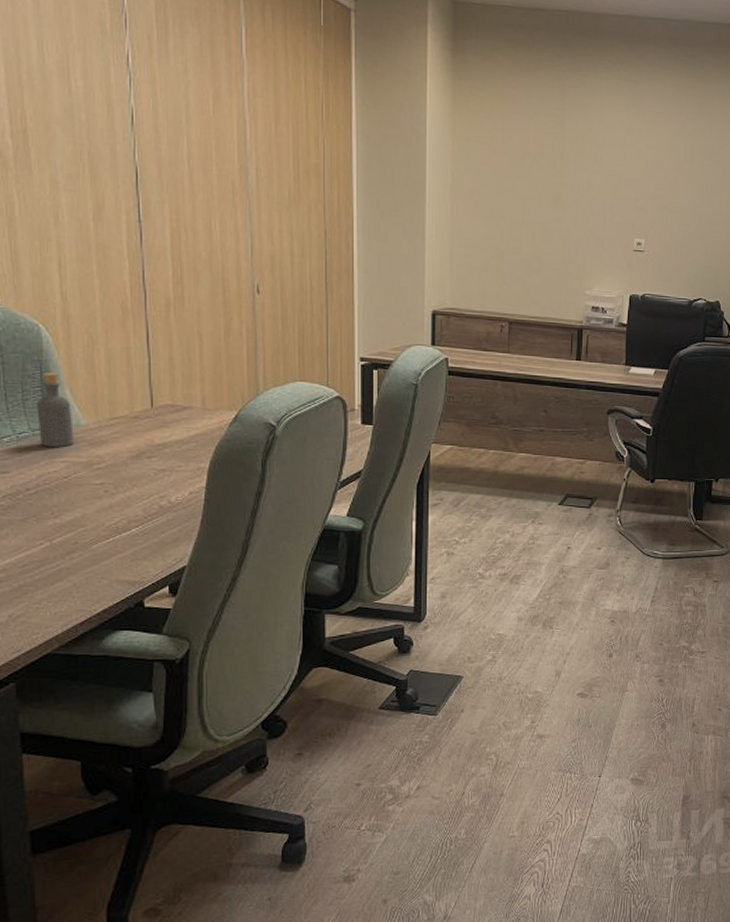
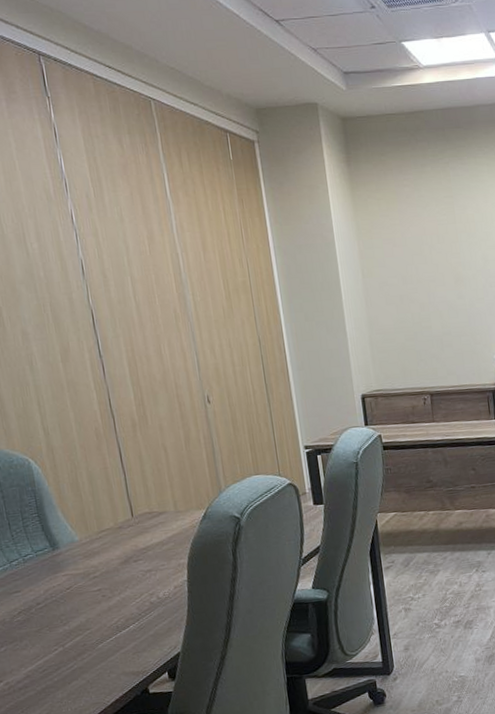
bottle: present [36,373,74,448] -> none [35,499,72,565]

